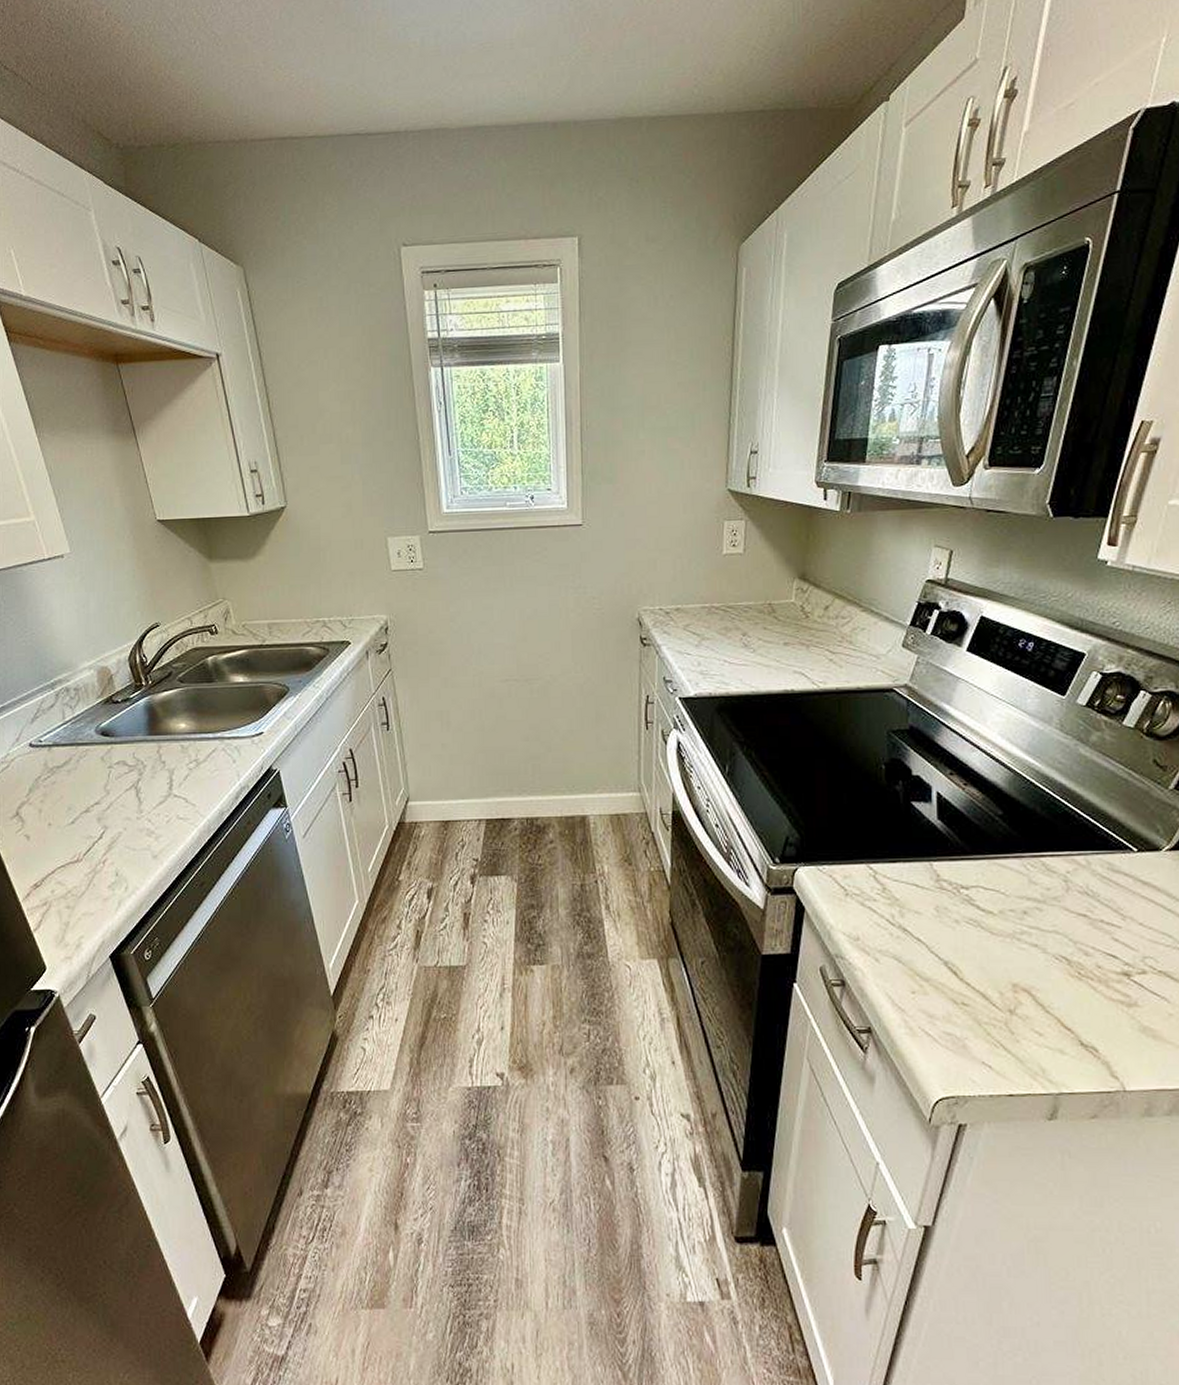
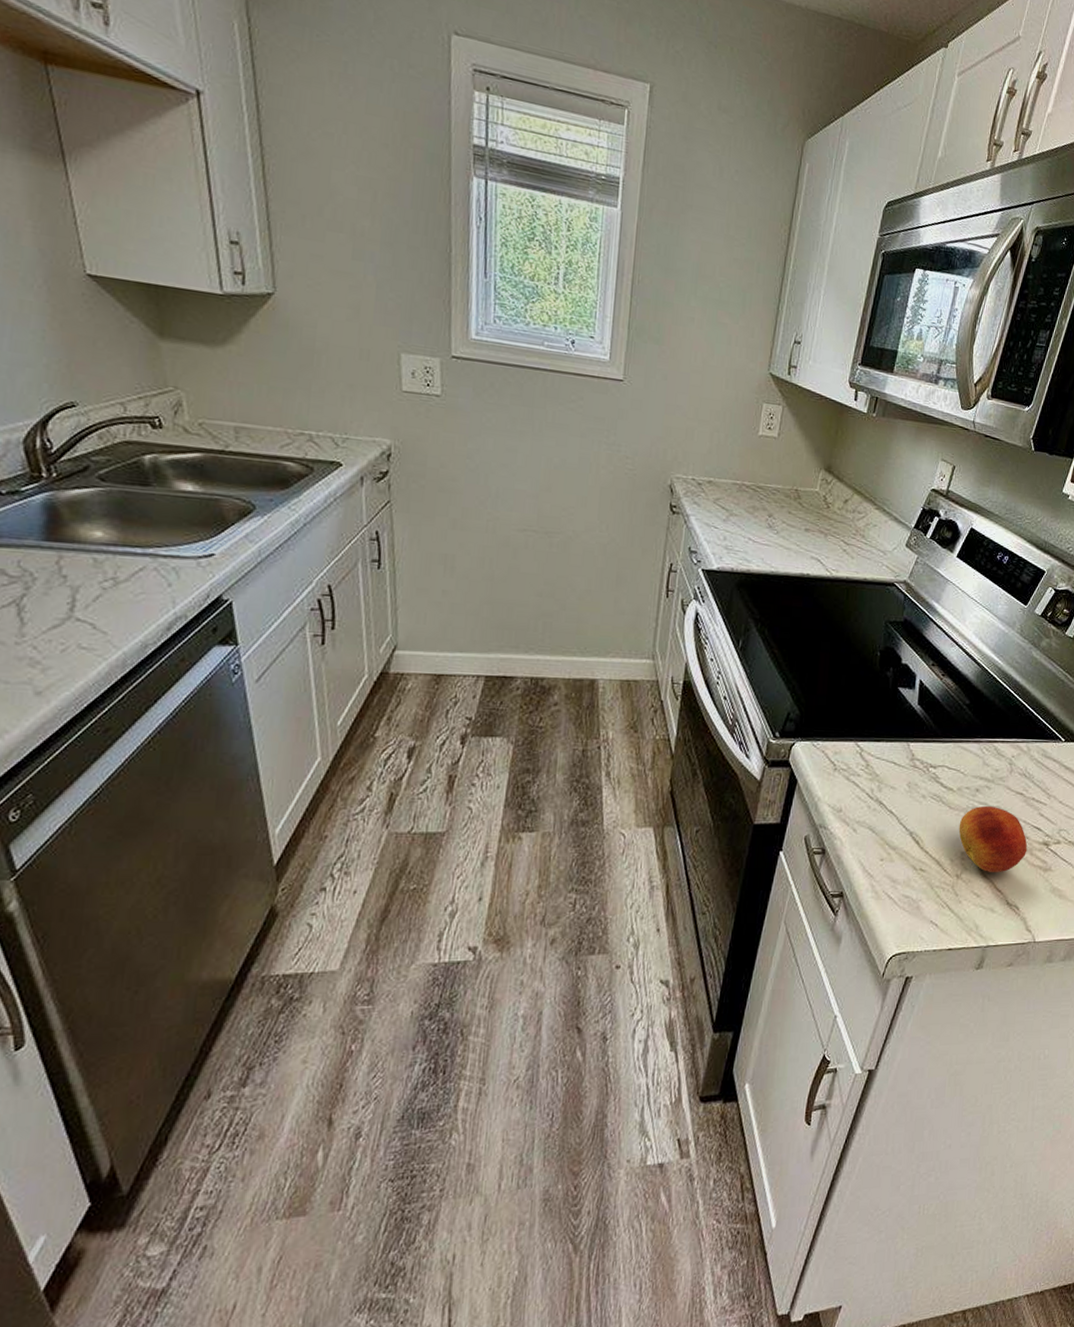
fruit: none [1006,930,1101,1007] -> present [958,805,1028,872]

